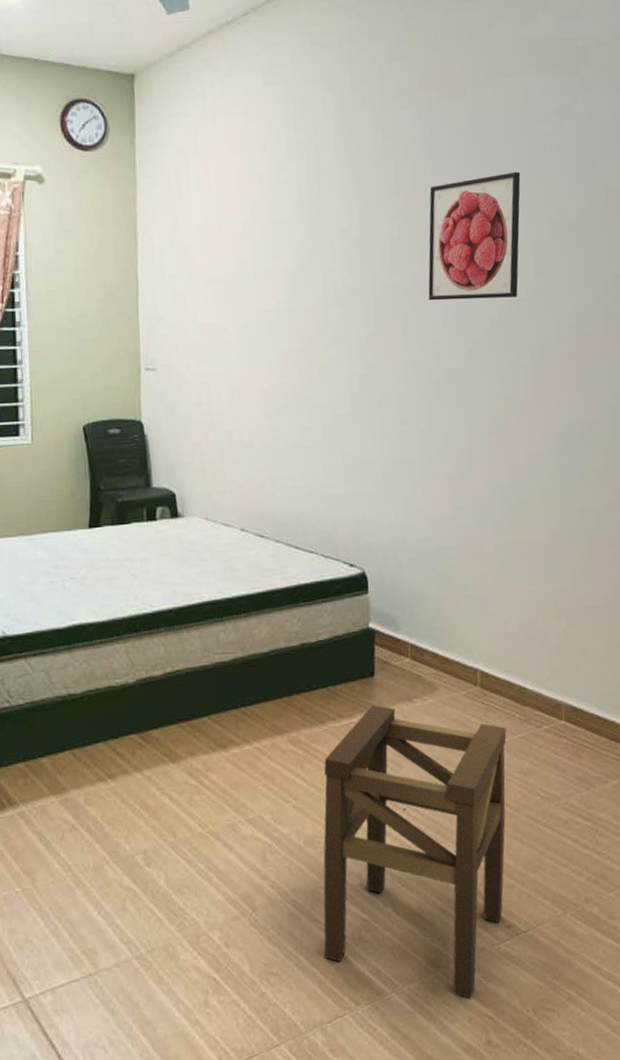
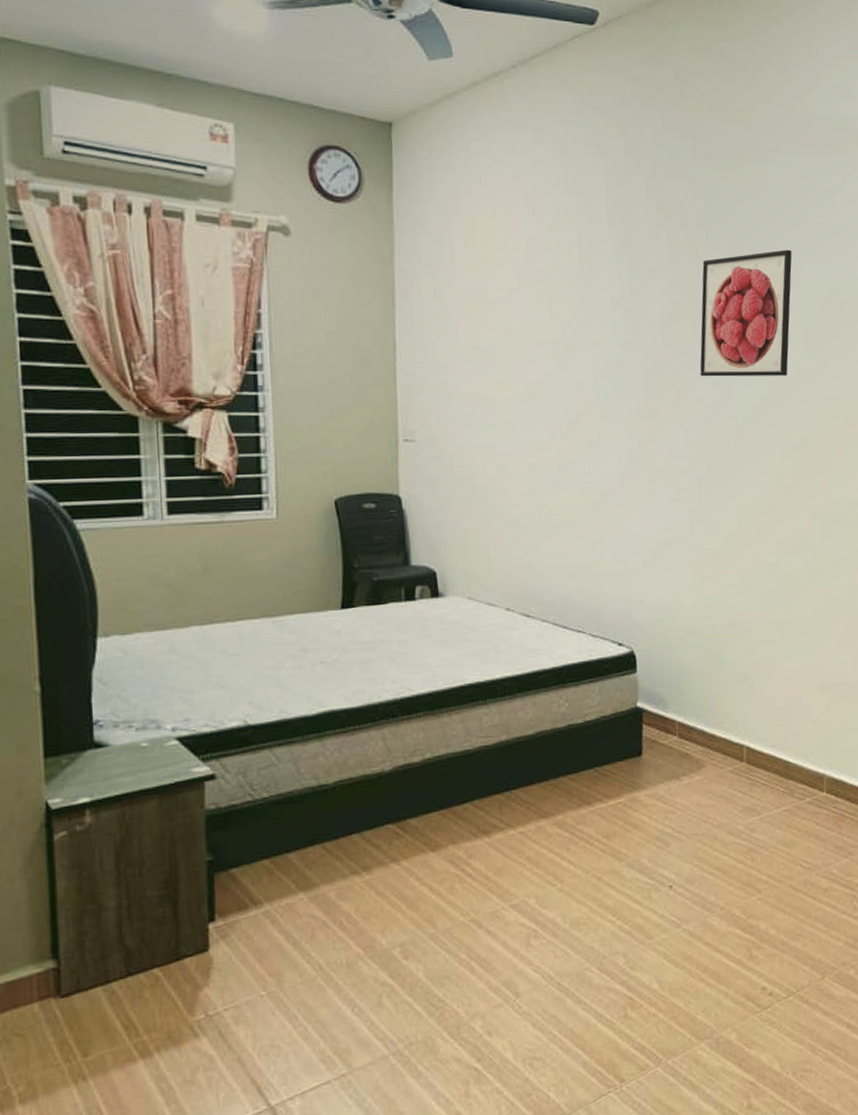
stool: present [323,705,507,1000] -> none [589,784,771,1068]

